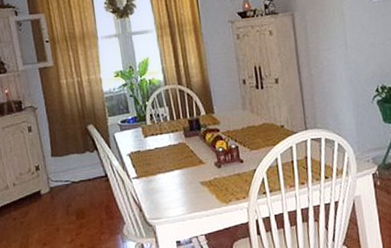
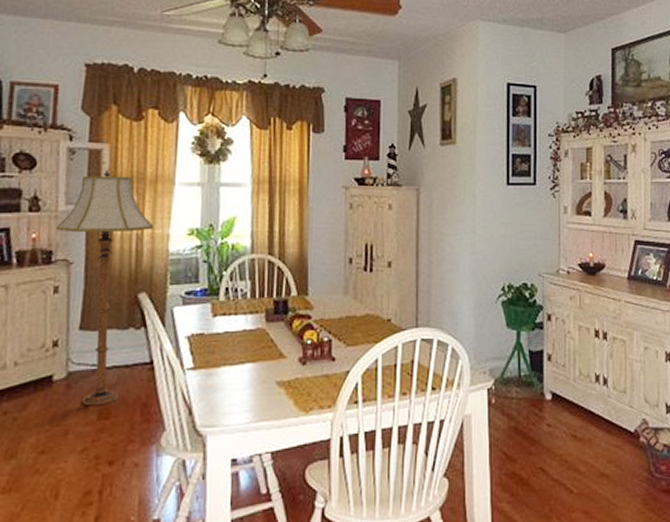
floor lamp: none [19,33,89,211] -> present [55,169,154,406]

